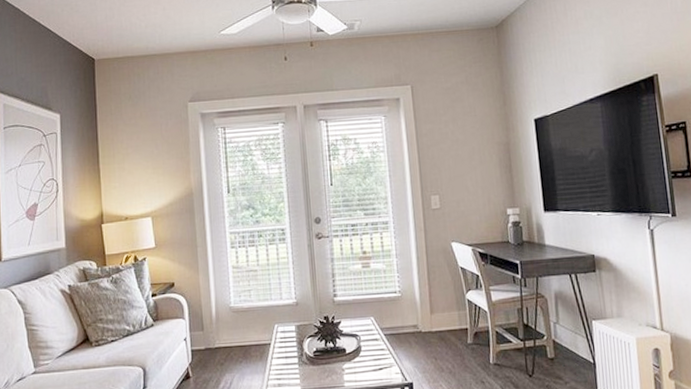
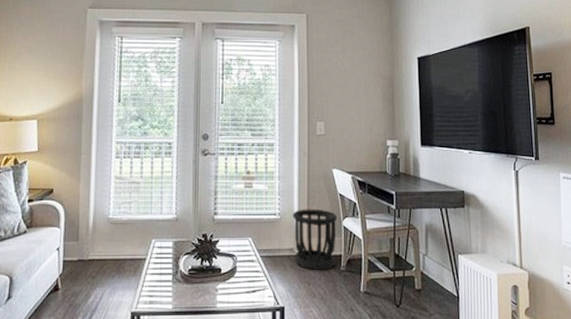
wastebasket: none [413,284,463,345] -> present [292,209,337,270]

